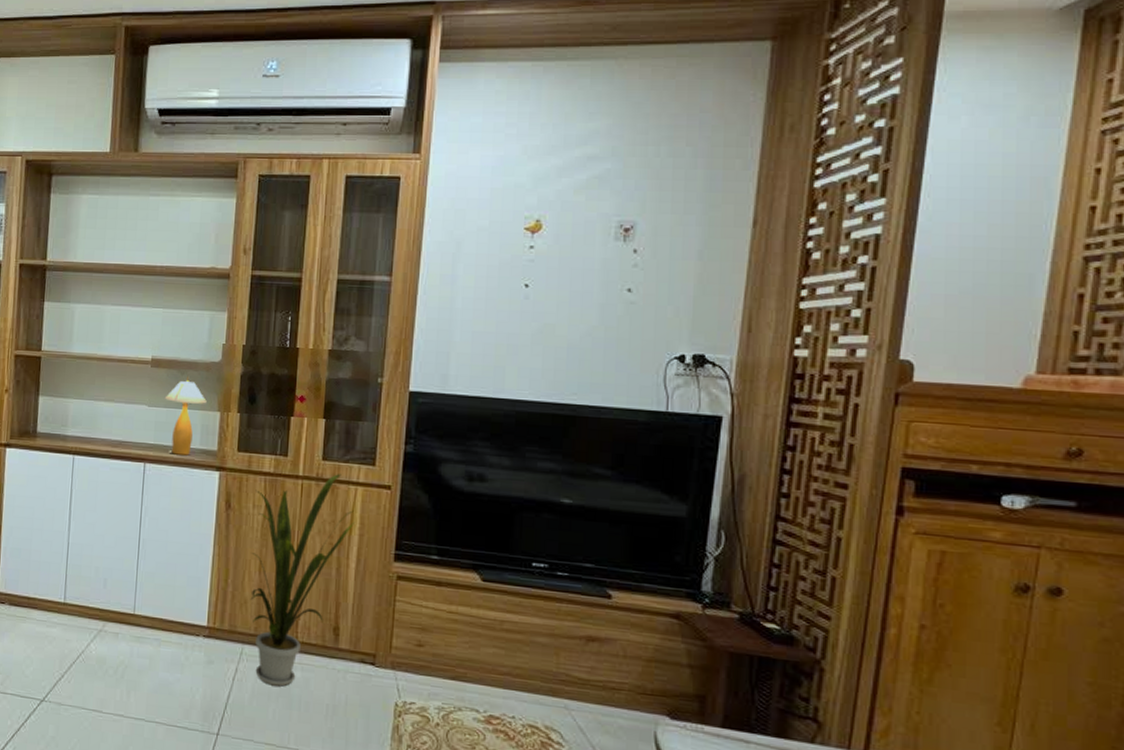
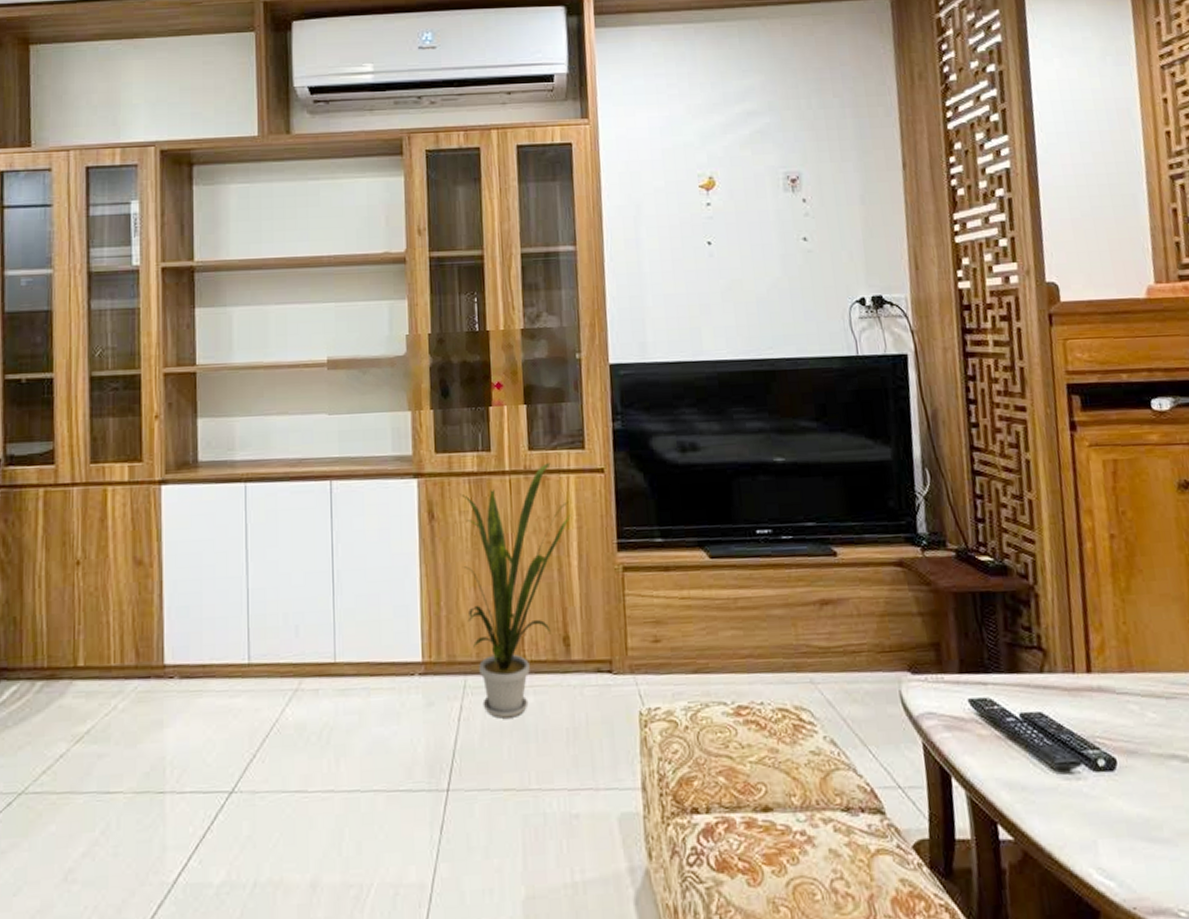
table lamp: present [164,376,208,456] -> none [346,375,396,466]

